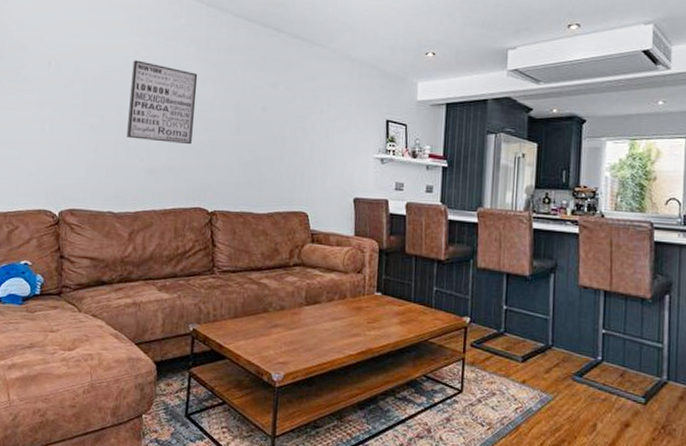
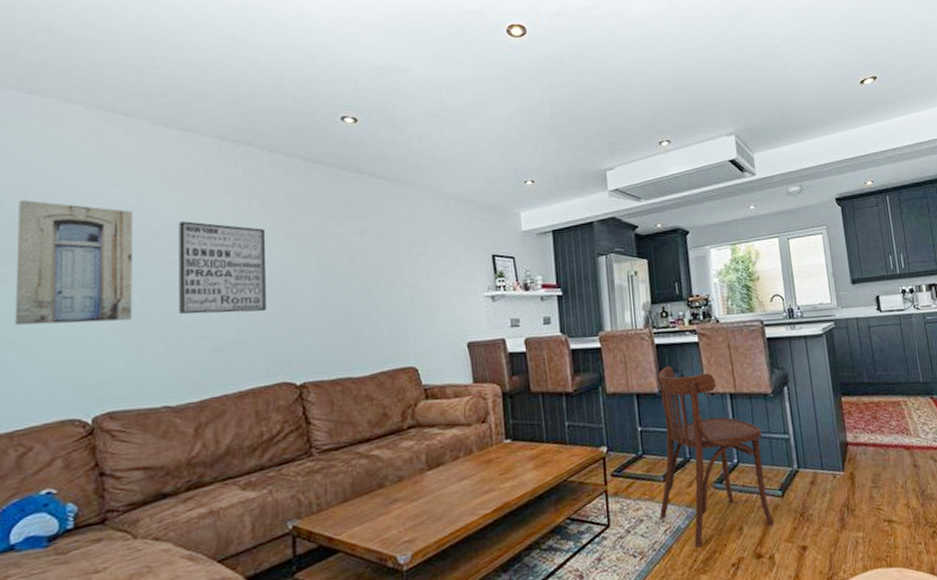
wall art: none [14,30,101,138] -> present [15,199,133,326]
dining chair: none [512,251,632,433] -> present [658,365,775,548]

